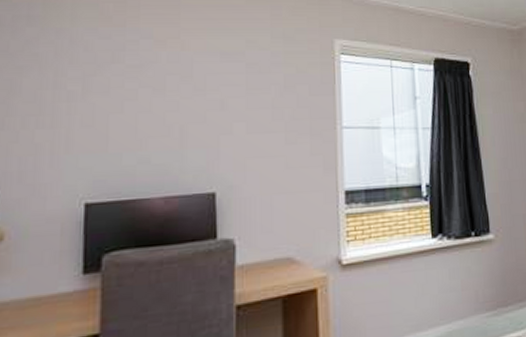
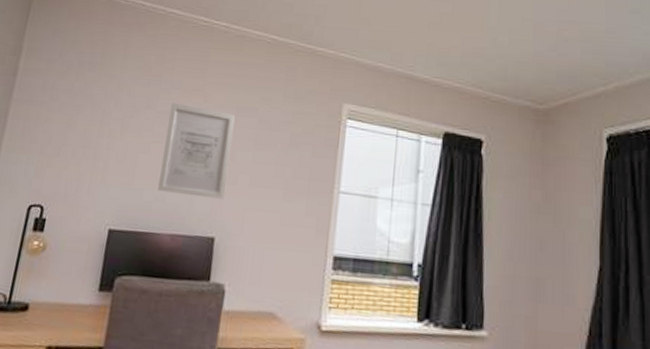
wall art: none [139,54,220,153] -> present [157,103,235,199]

